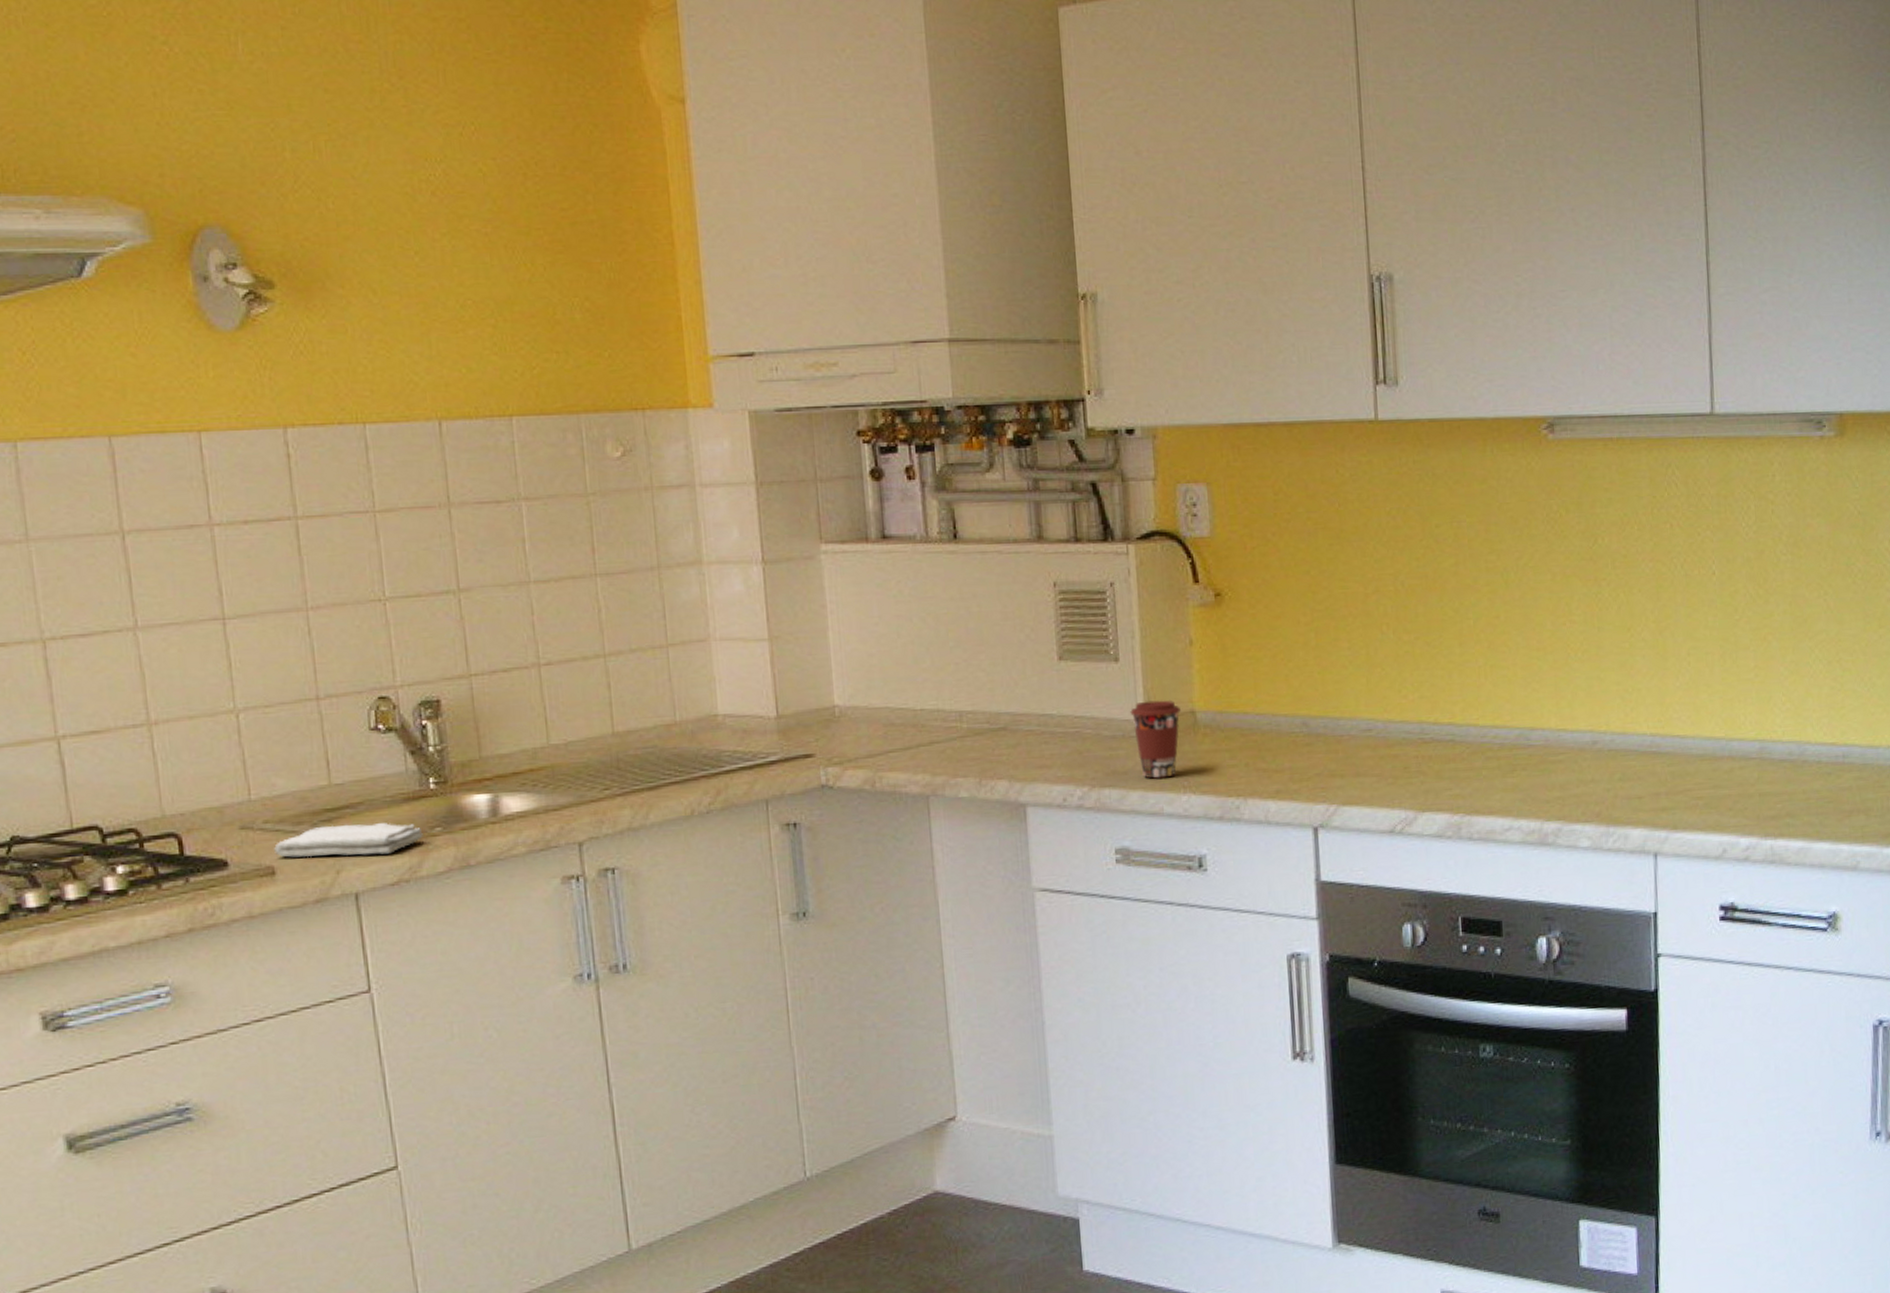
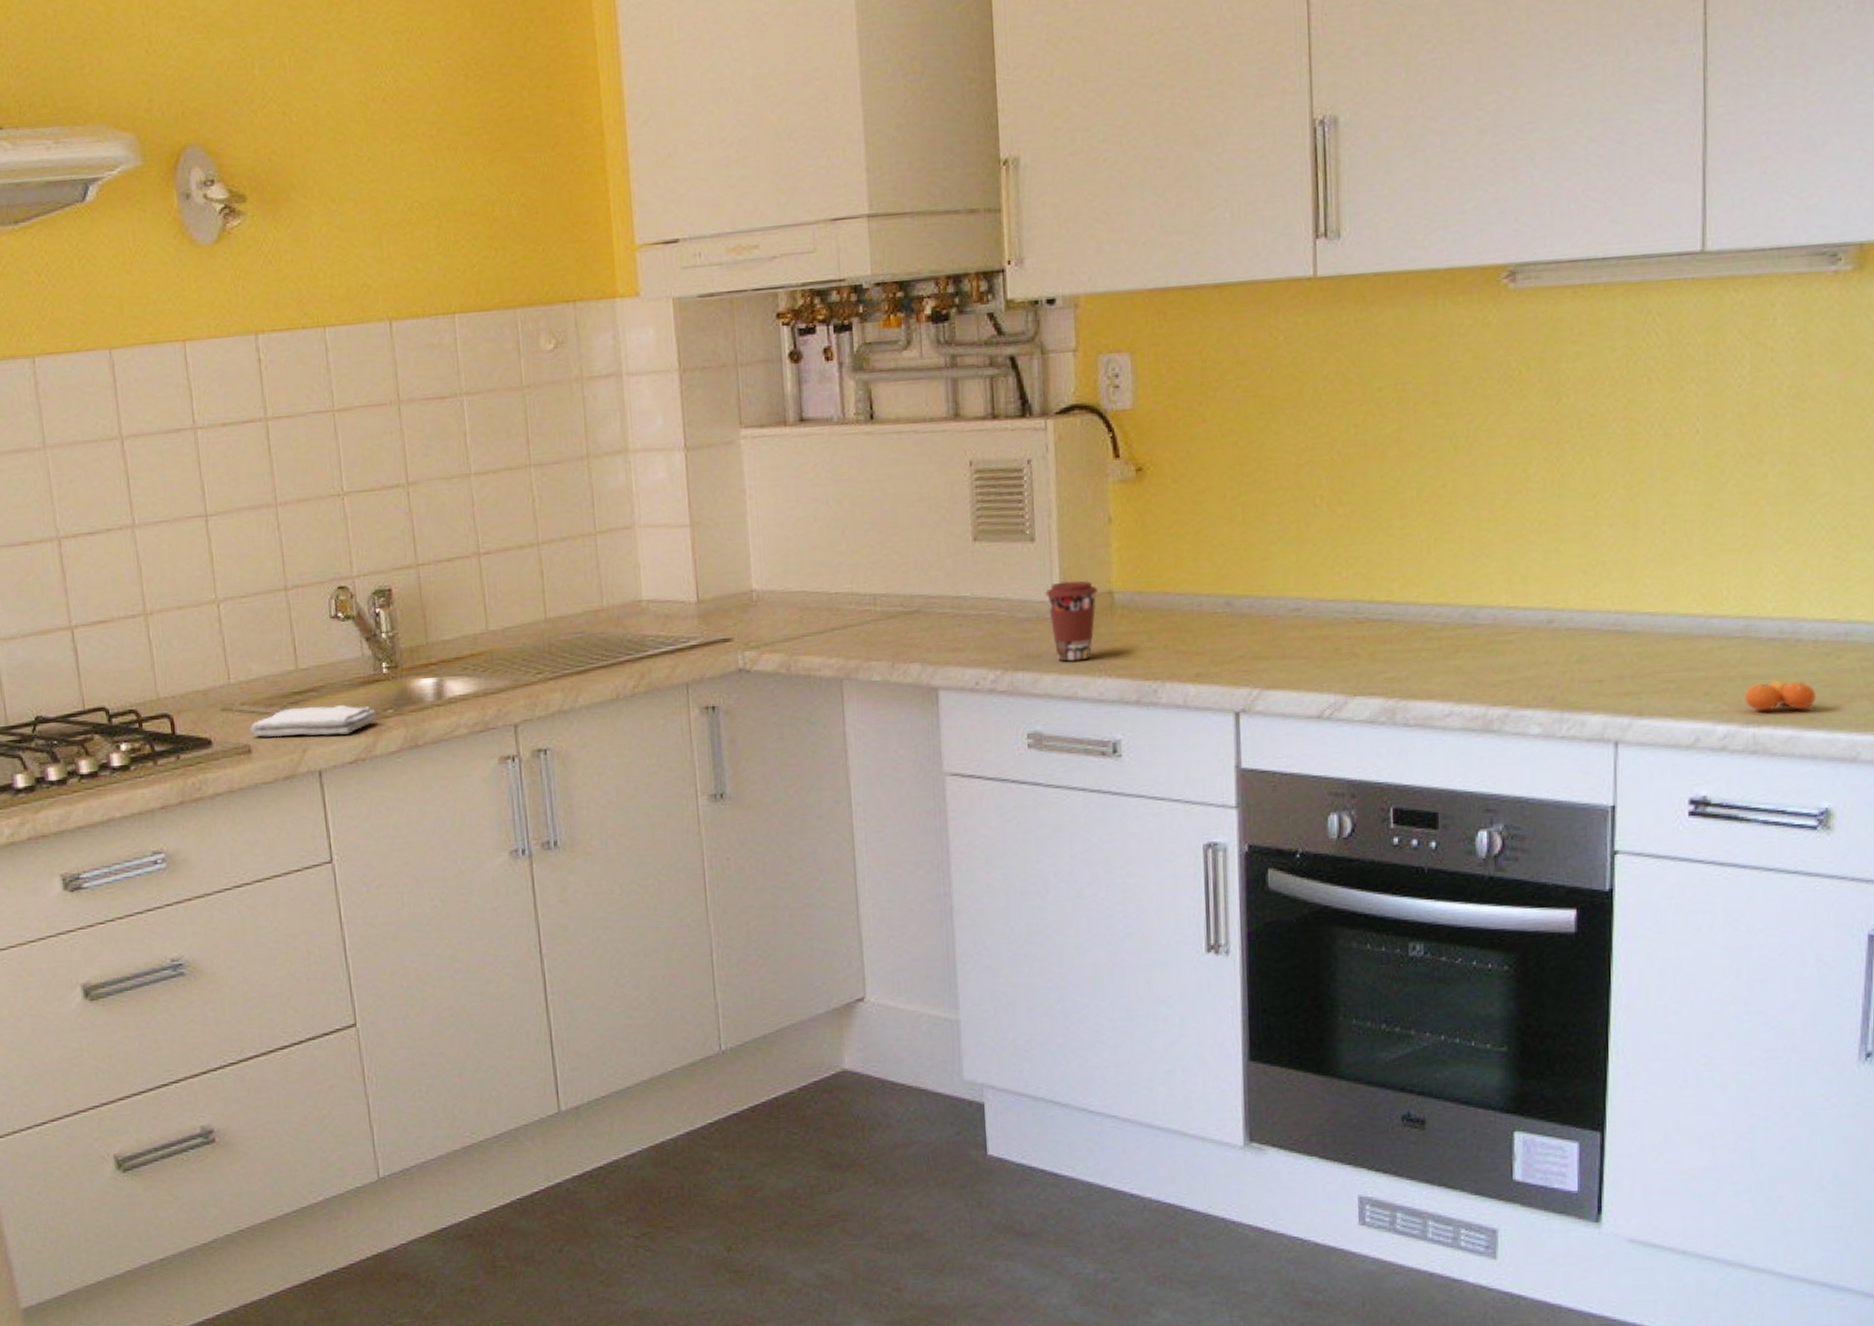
orange: none [1763,796,1821,825] -> present [1745,680,1816,711]

